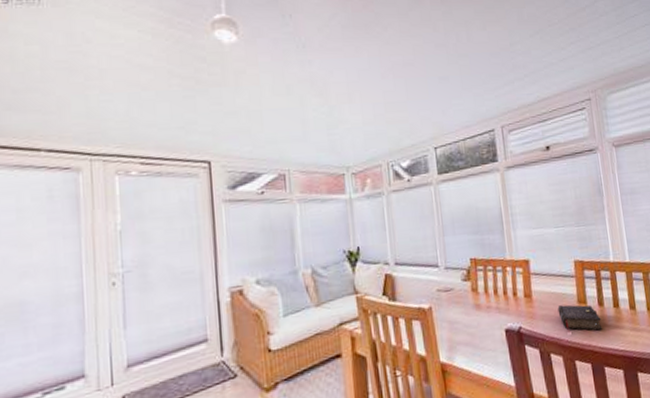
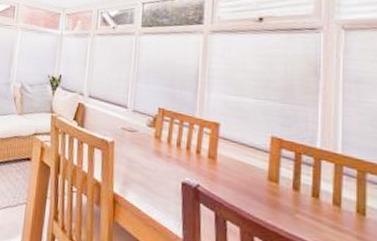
book: present [557,304,603,332] -> none [243,176,294,216]

